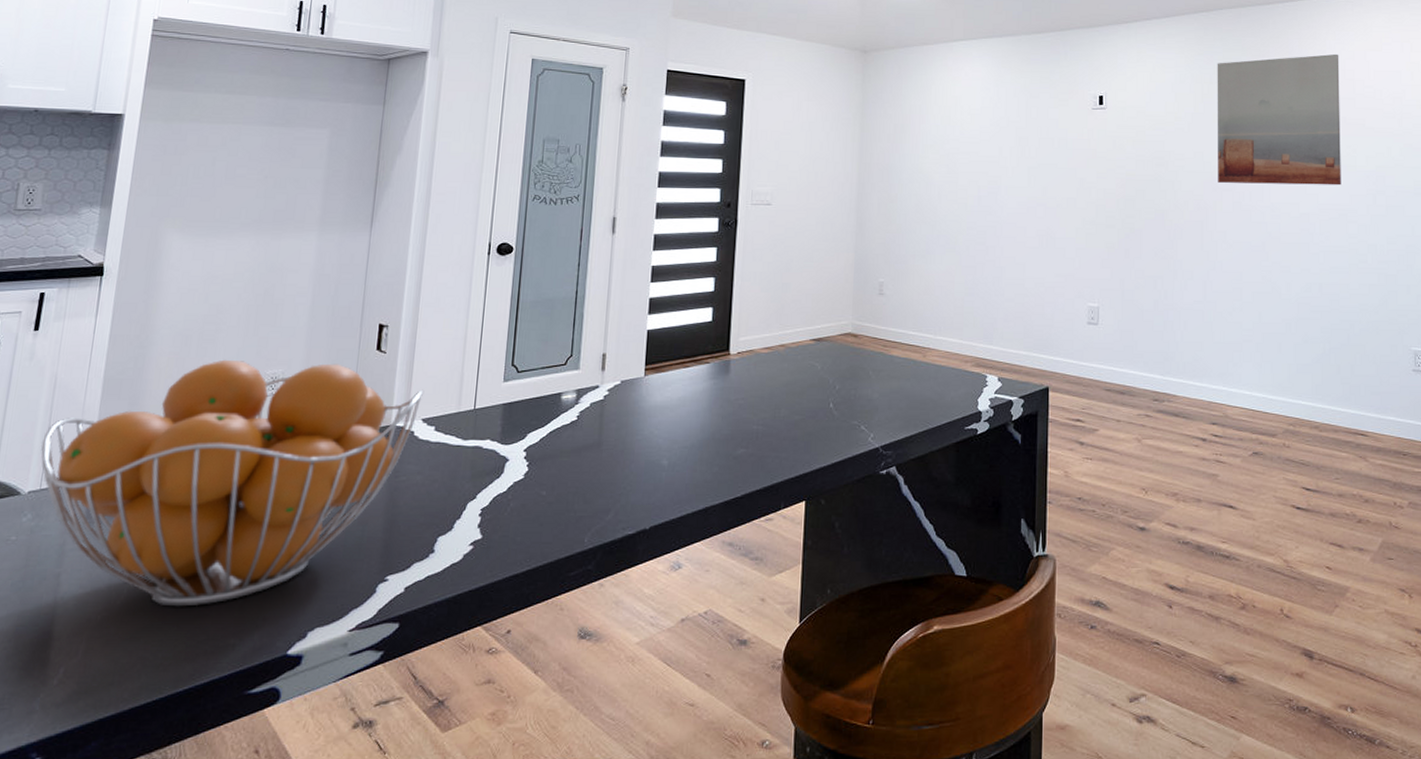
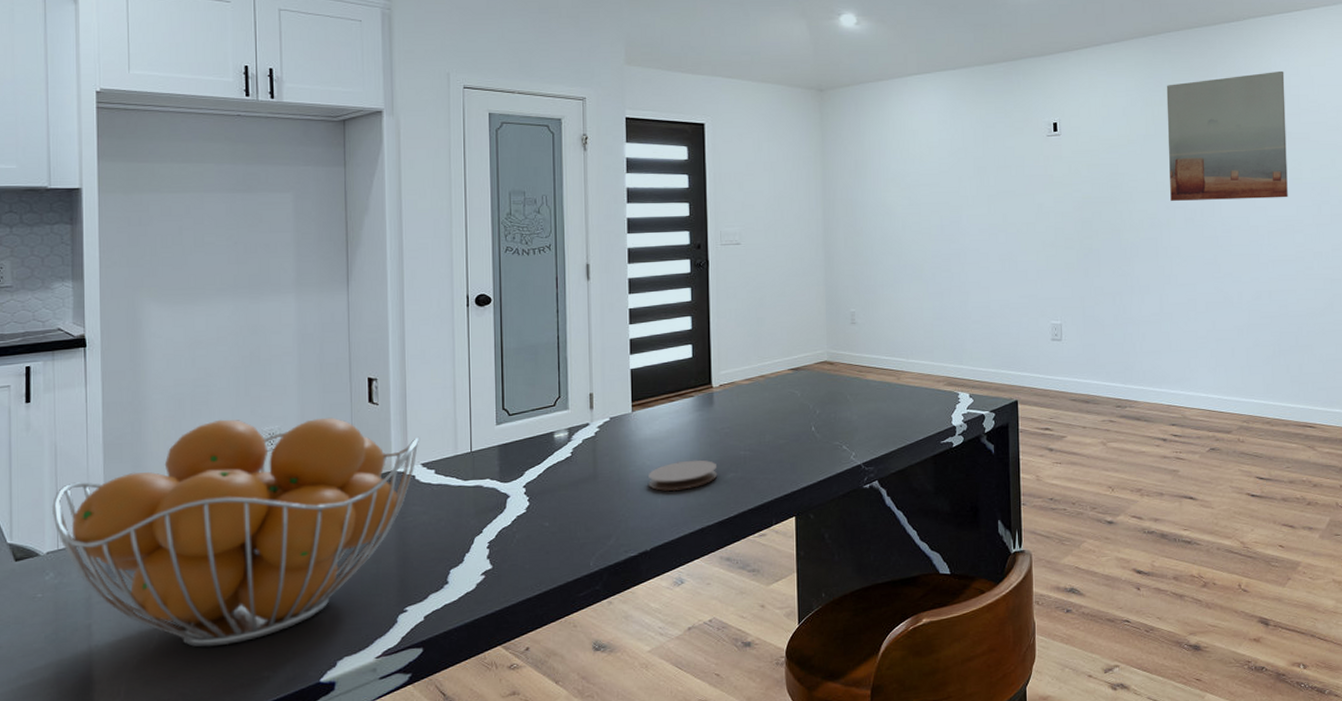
coaster: none [654,432,728,465] -> present [648,460,718,492]

